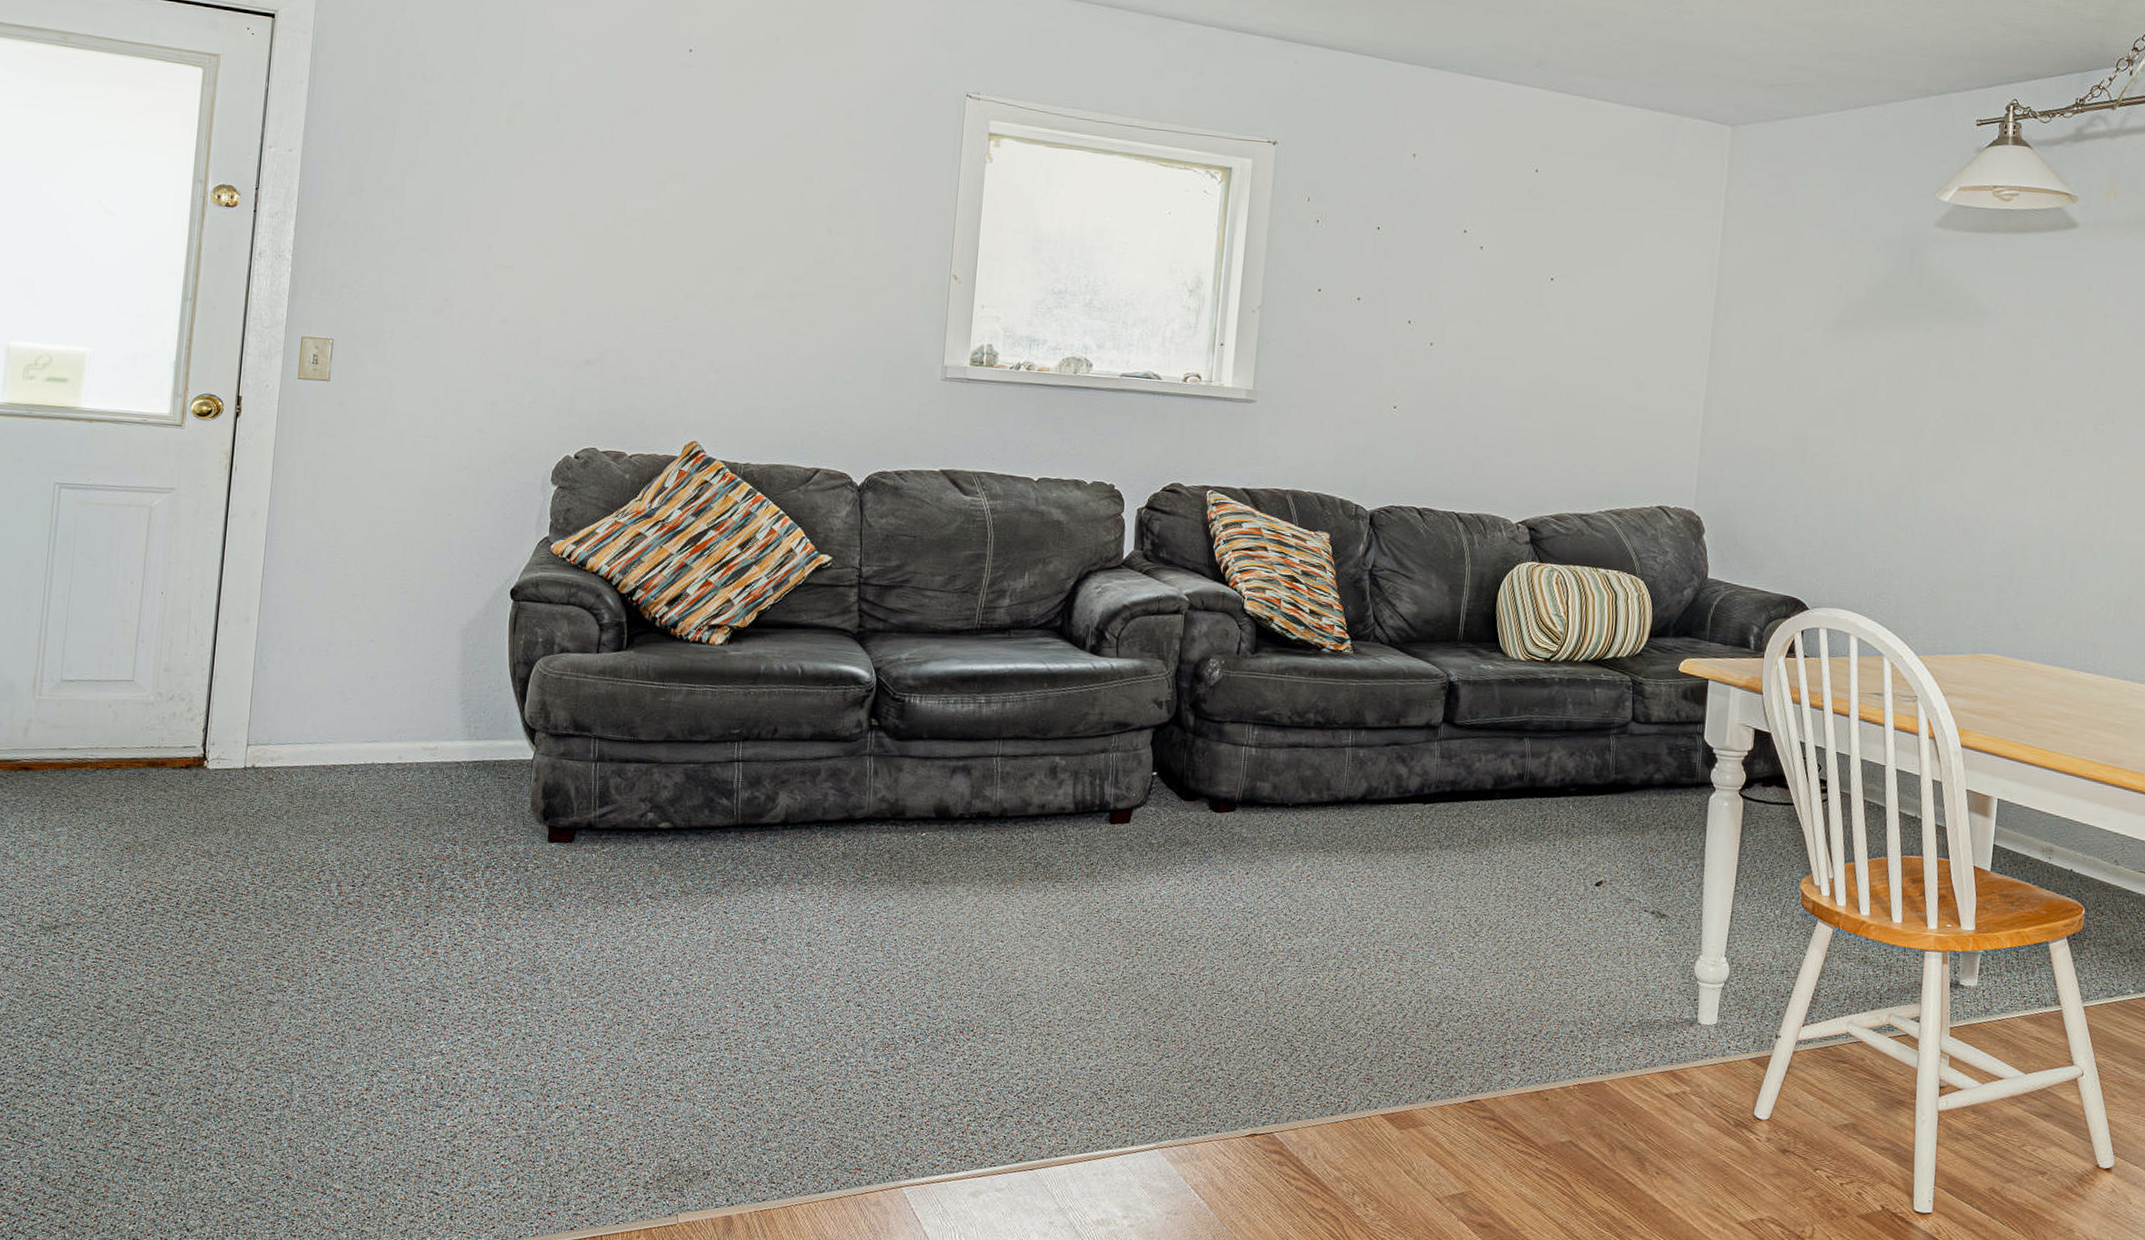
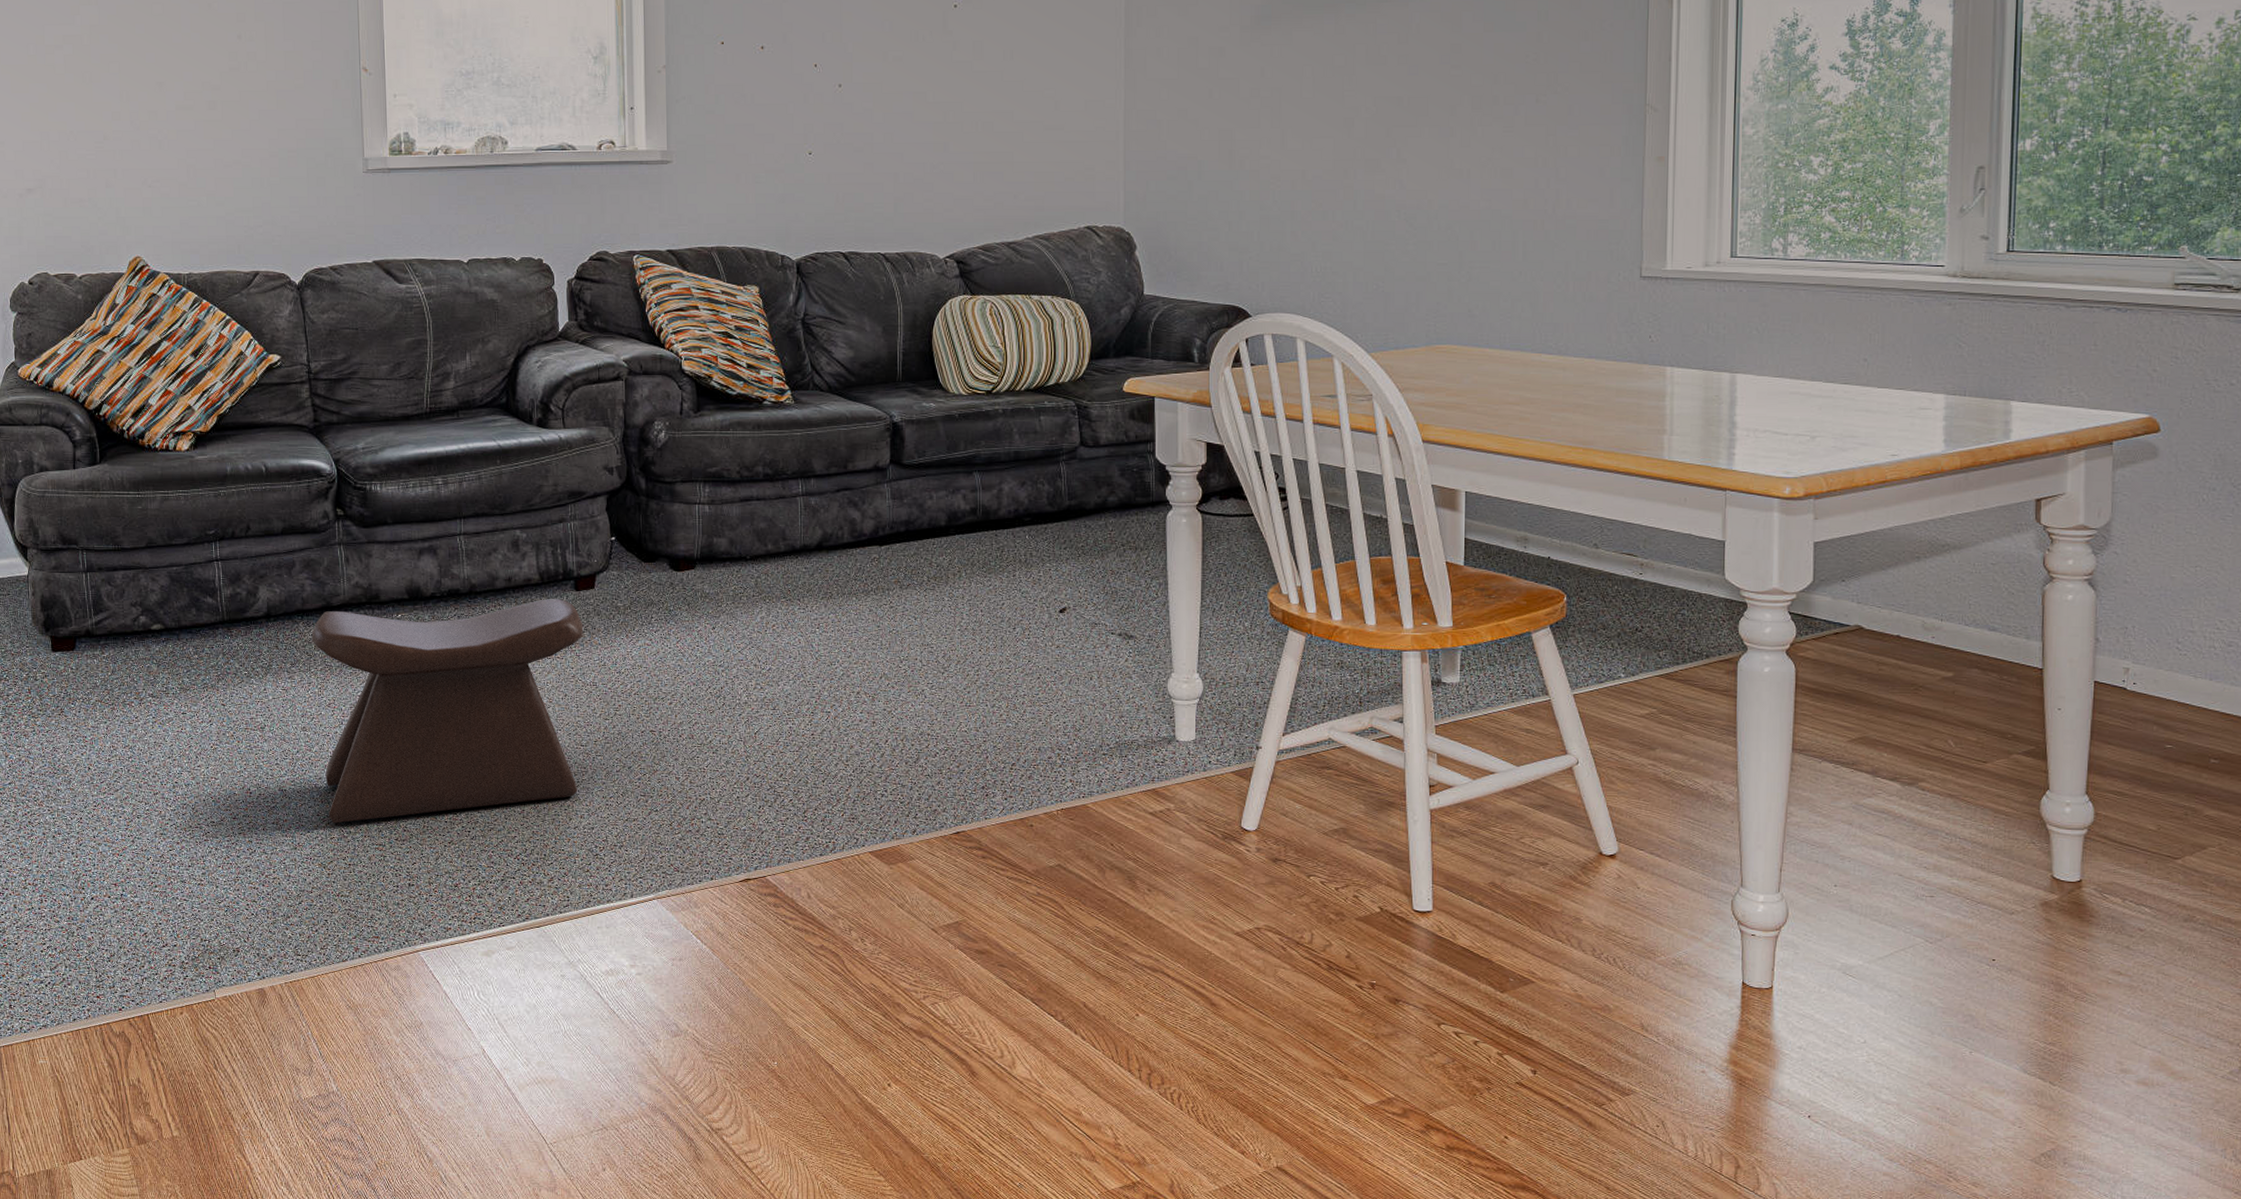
stool: none [824,823,1114,1046] -> present [311,598,584,823]

